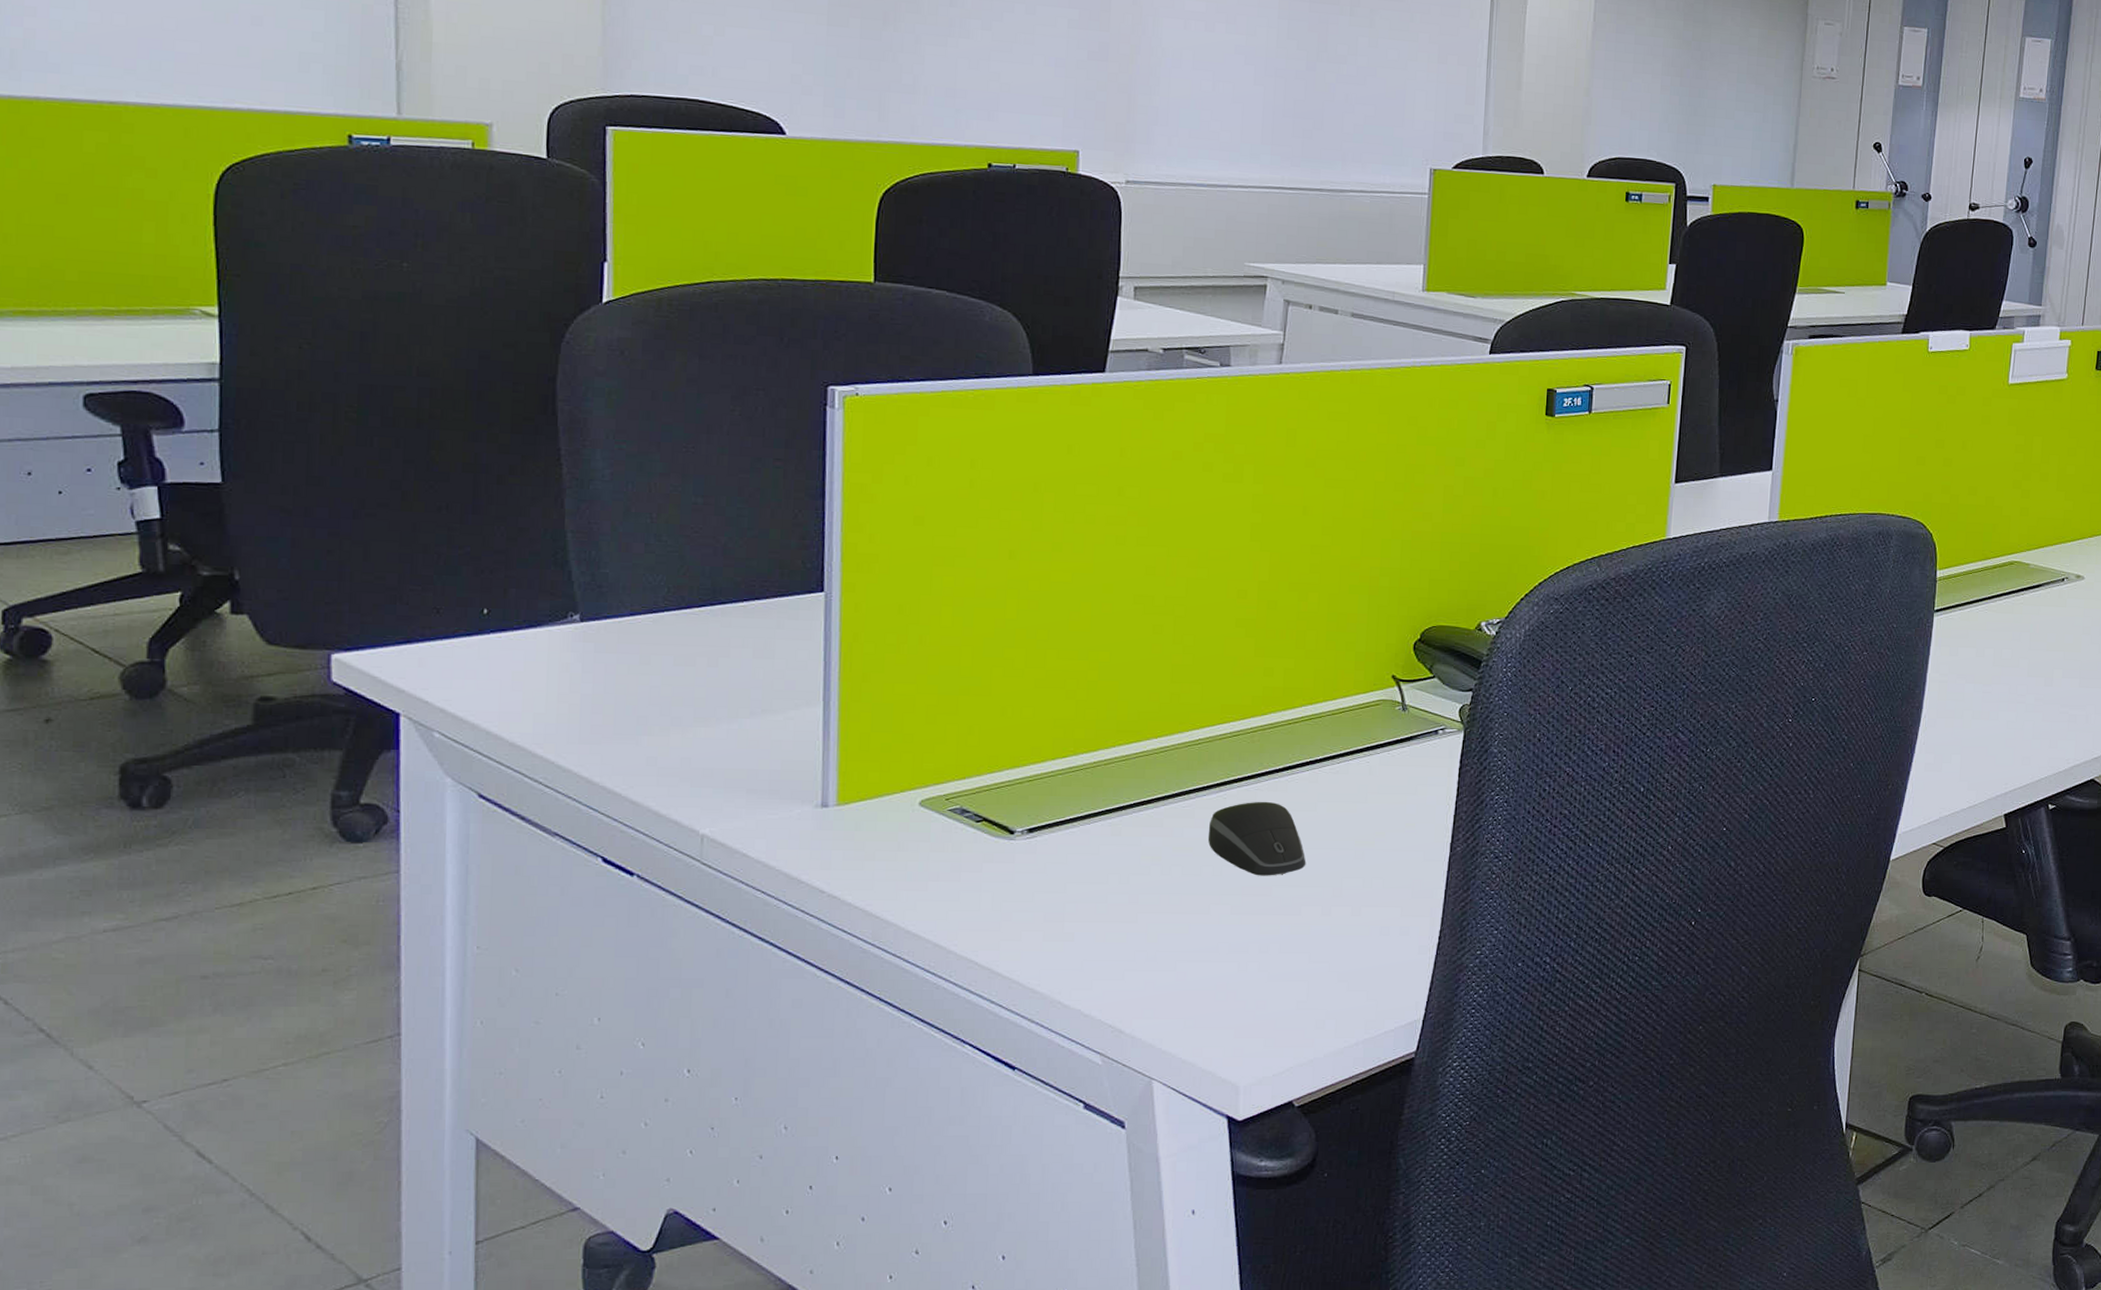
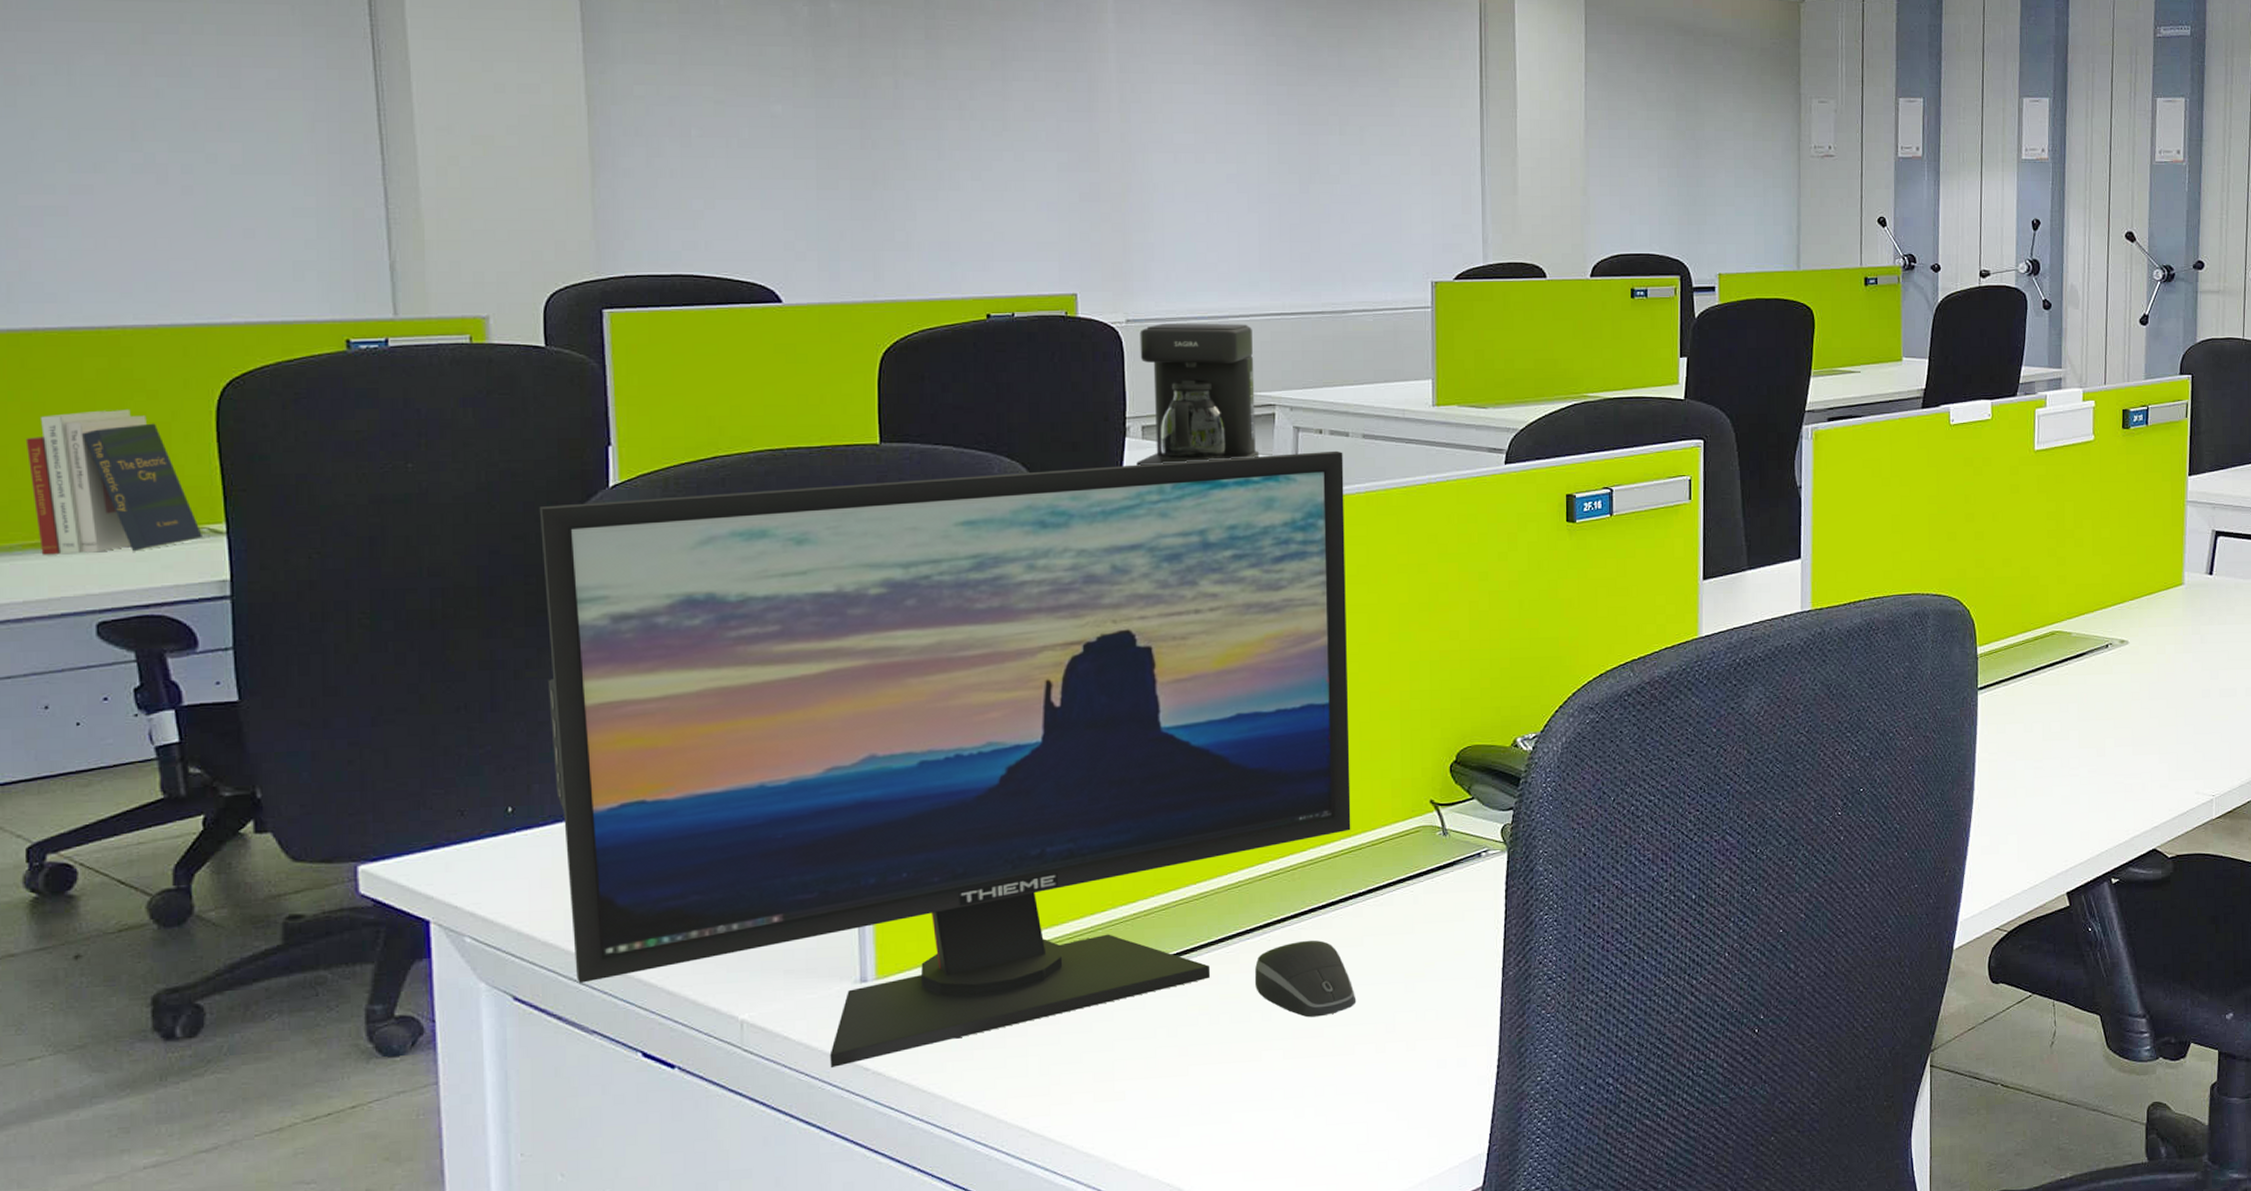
books: none [21,184,194,327] -> present [25,409,202,555]
computer monitor: none [530,316,1331,888] -> present [539,450,1351,1069]
coffee maker: none [1126,187,1250,328] -> present [1136,323,1260,466]

